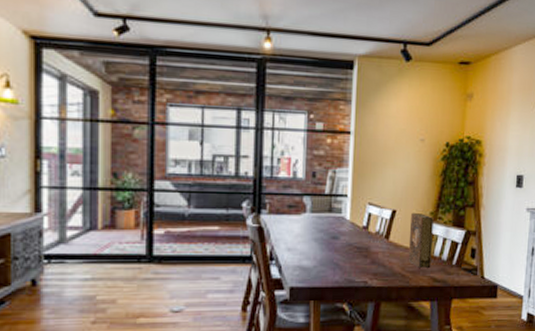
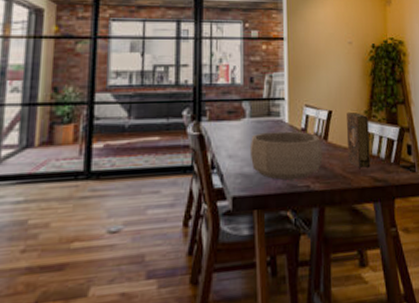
decorative bowl: none [308,228,383,276] -> present [249,131,323,181]

